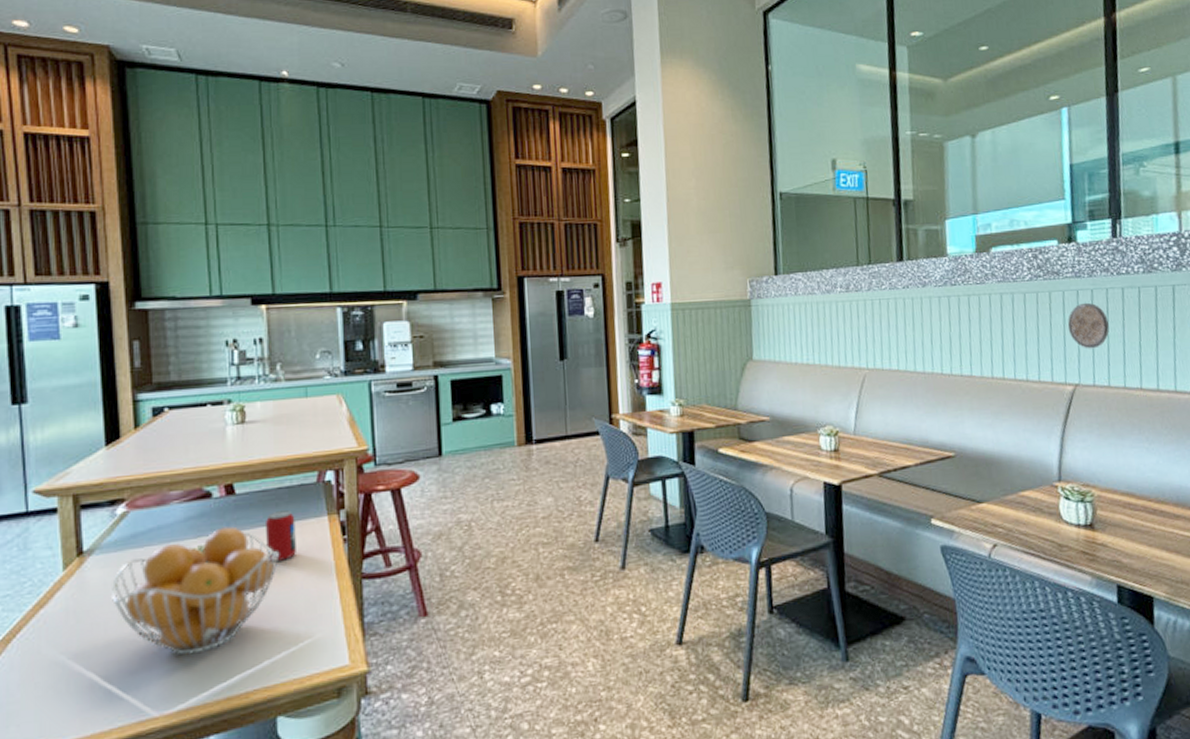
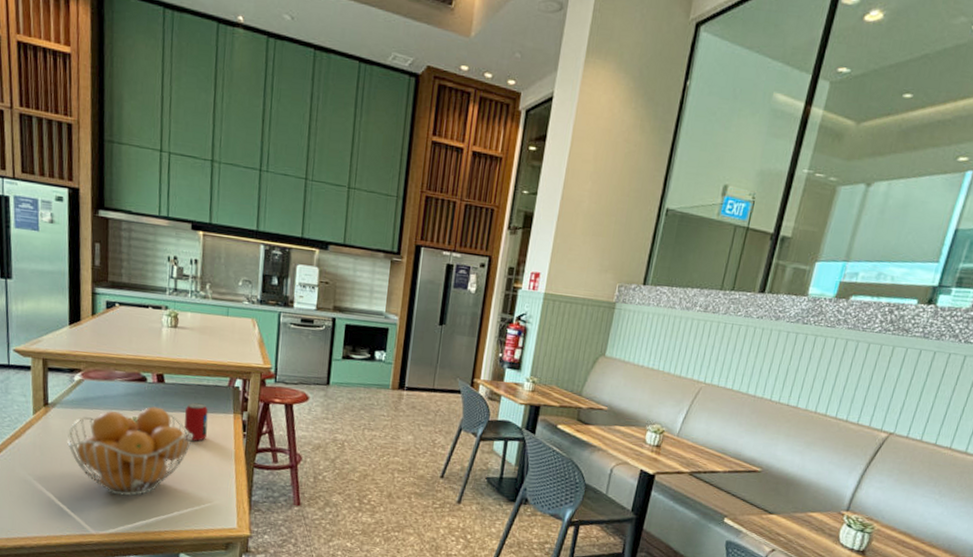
decorative medallion: present [1067,302,1109,349] -> none [900,362,942,406]

